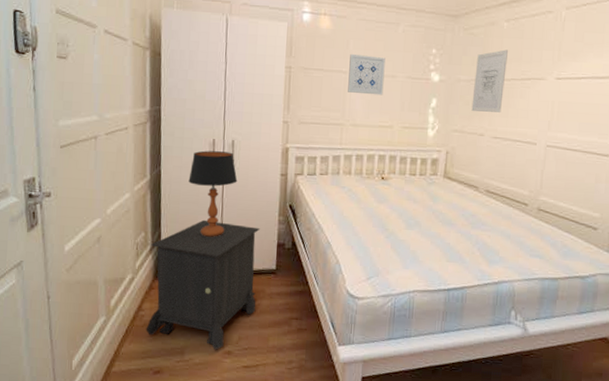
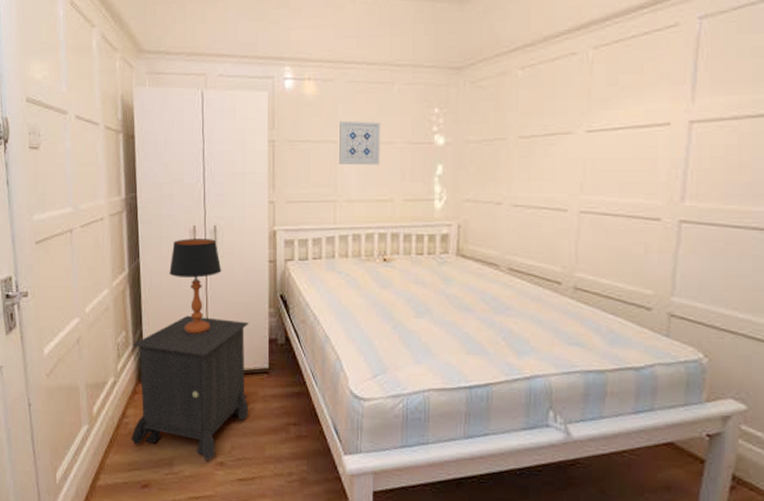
wall art: present [471,49,509,113] -> none [485,102,526,177]

